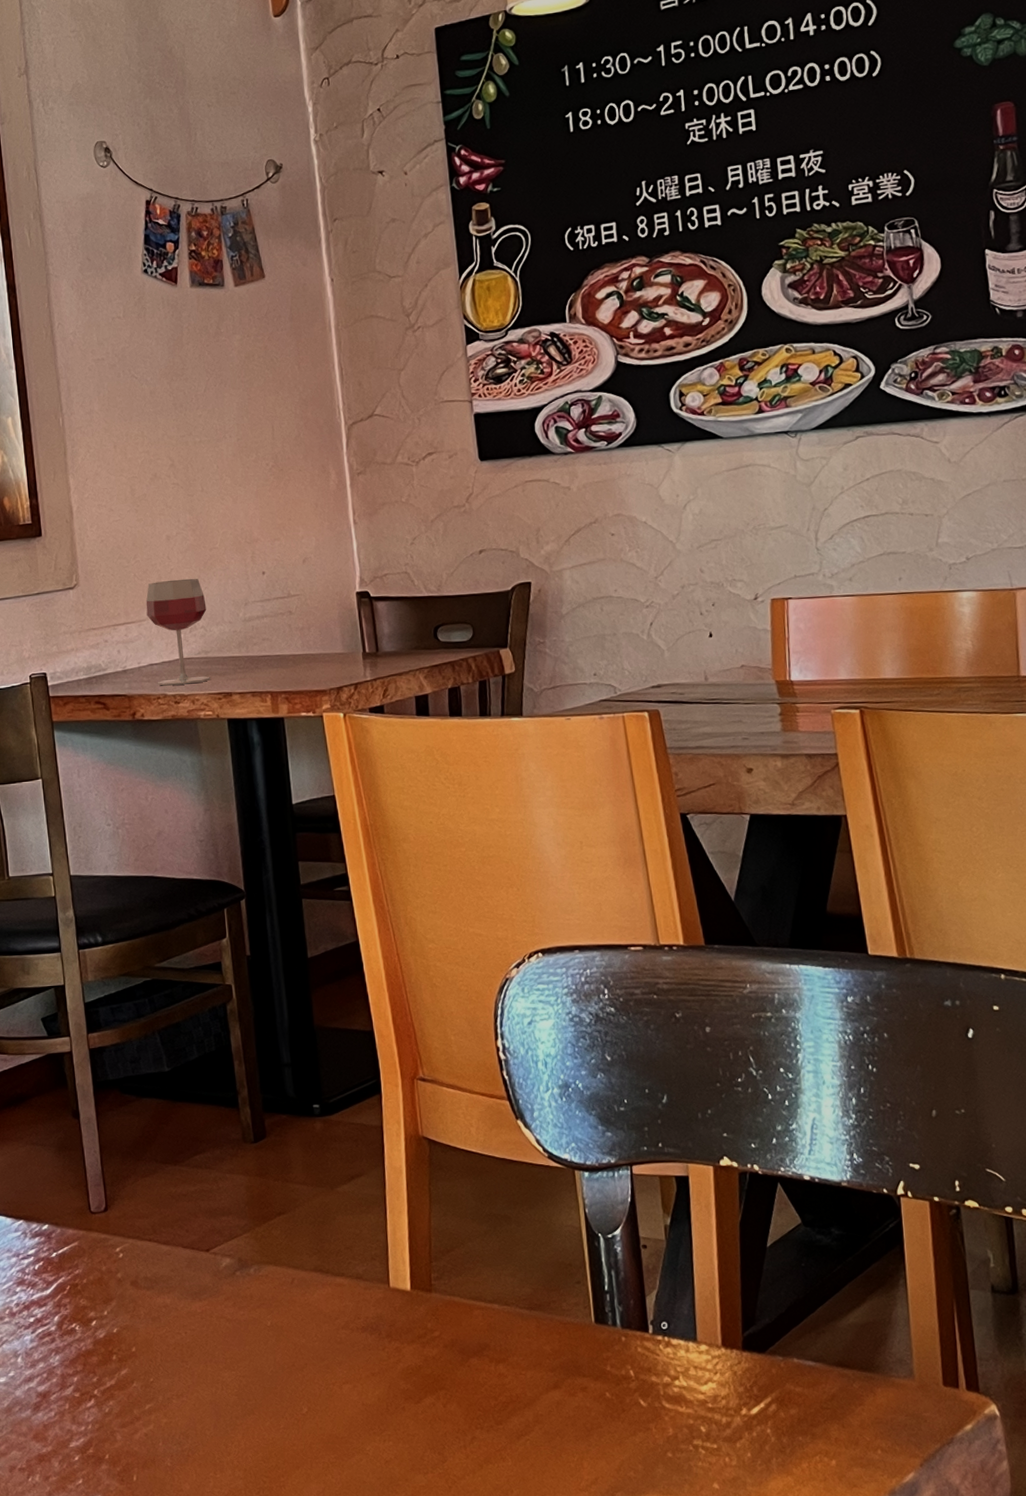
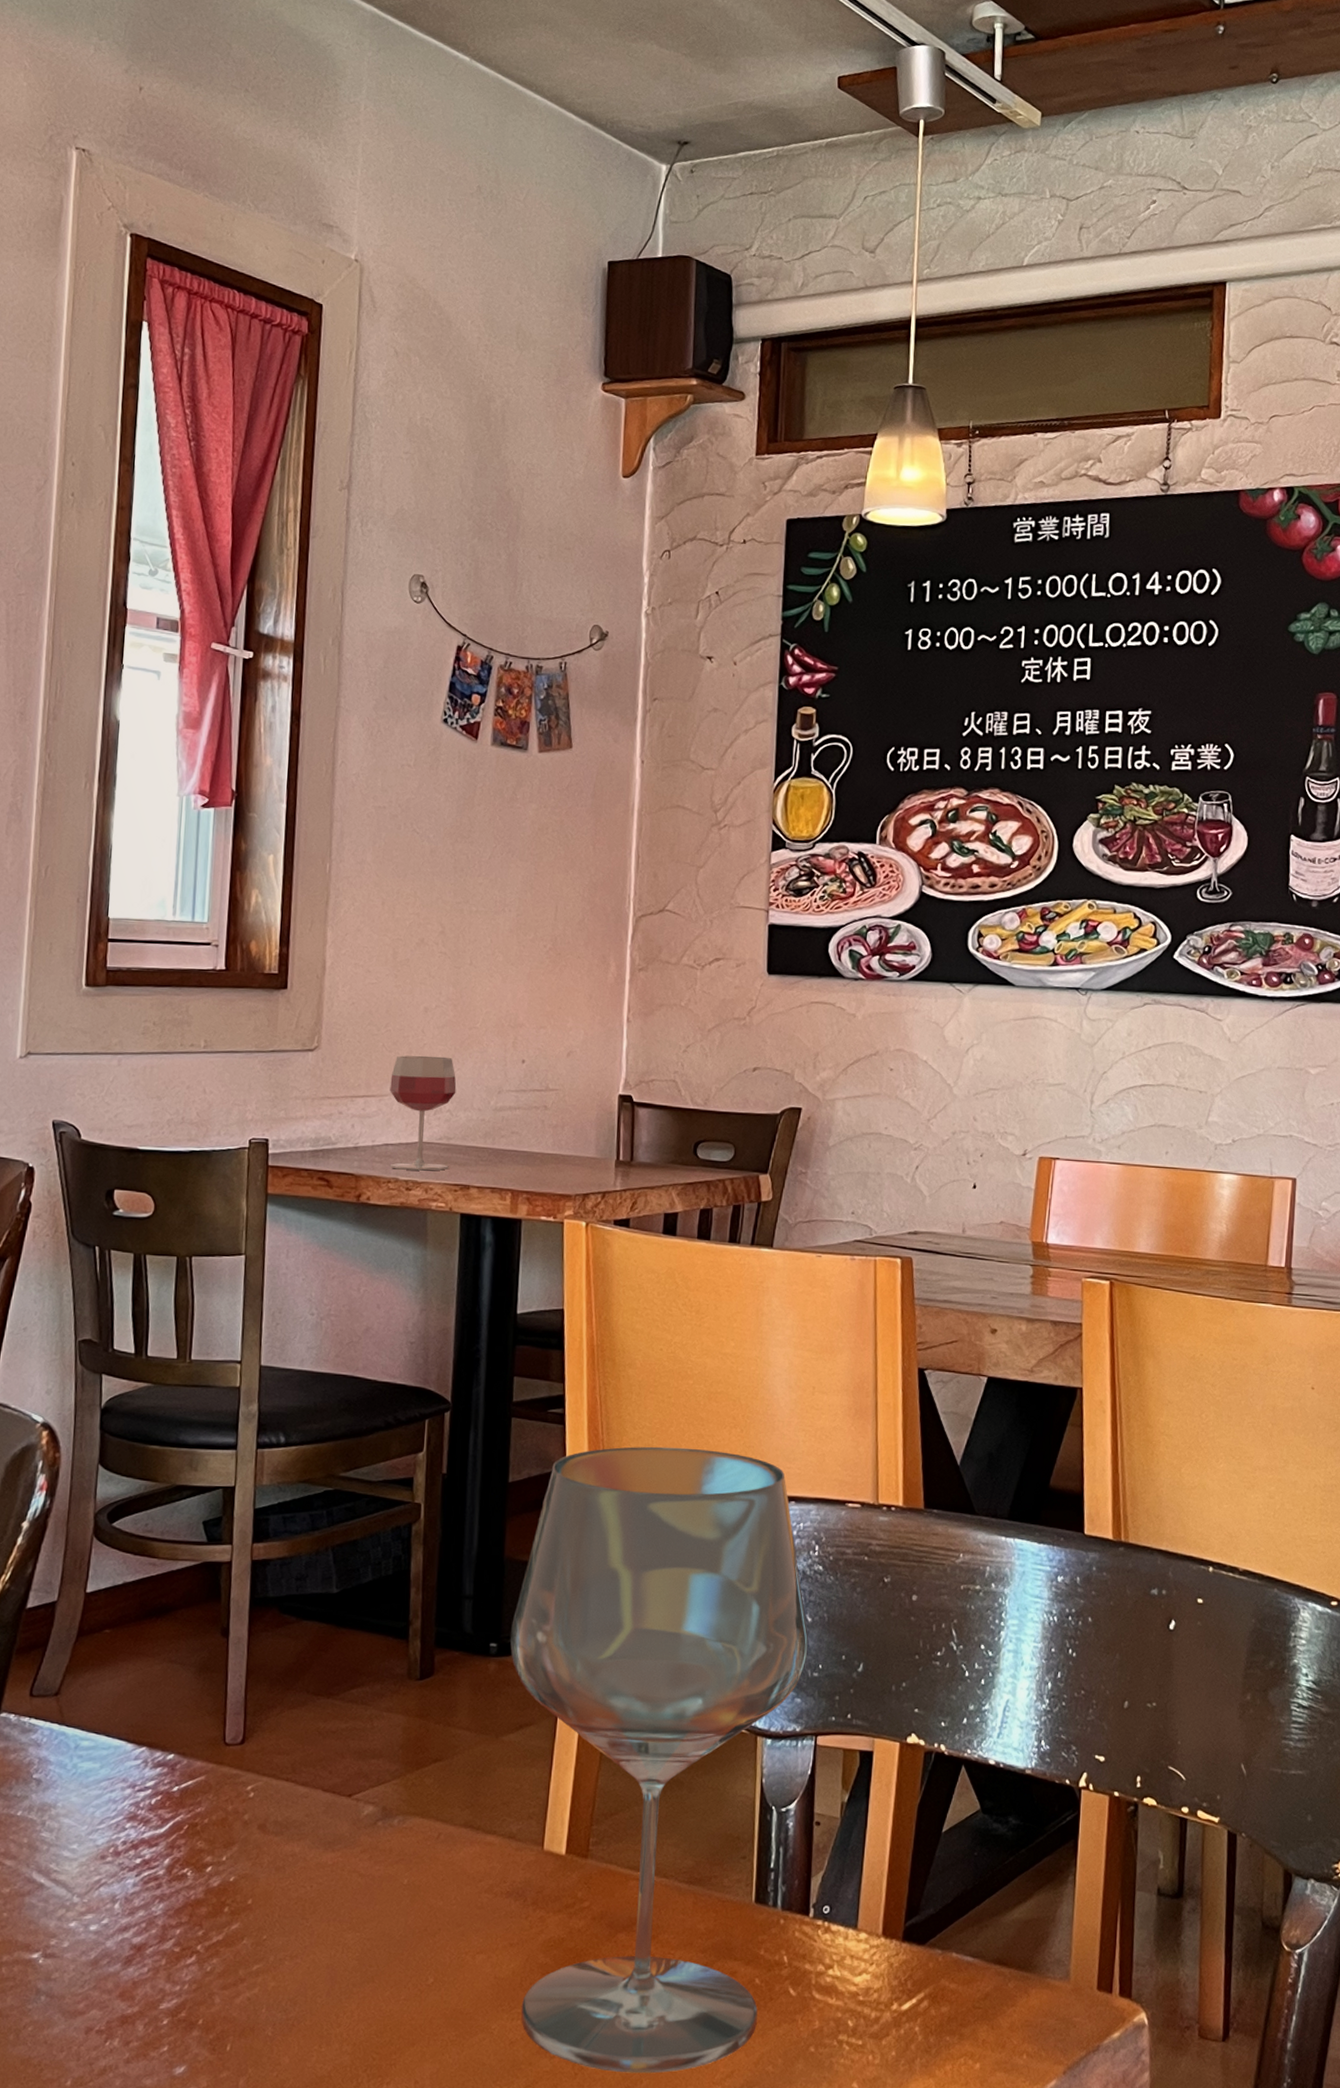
wine glass: none [329,910,613,1484] -> present [510,1446,809,2074]

